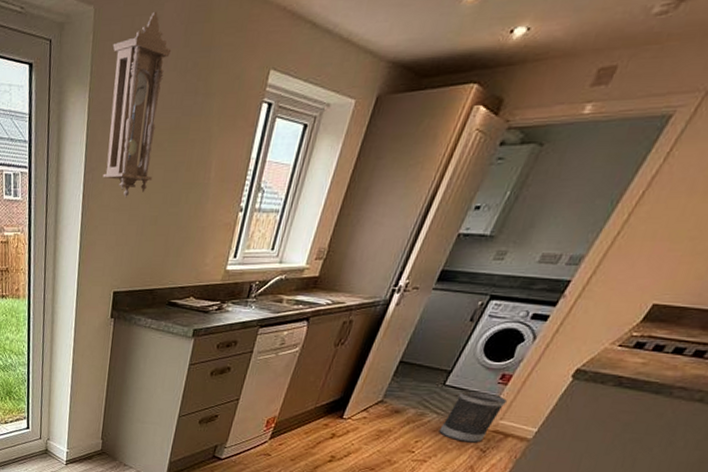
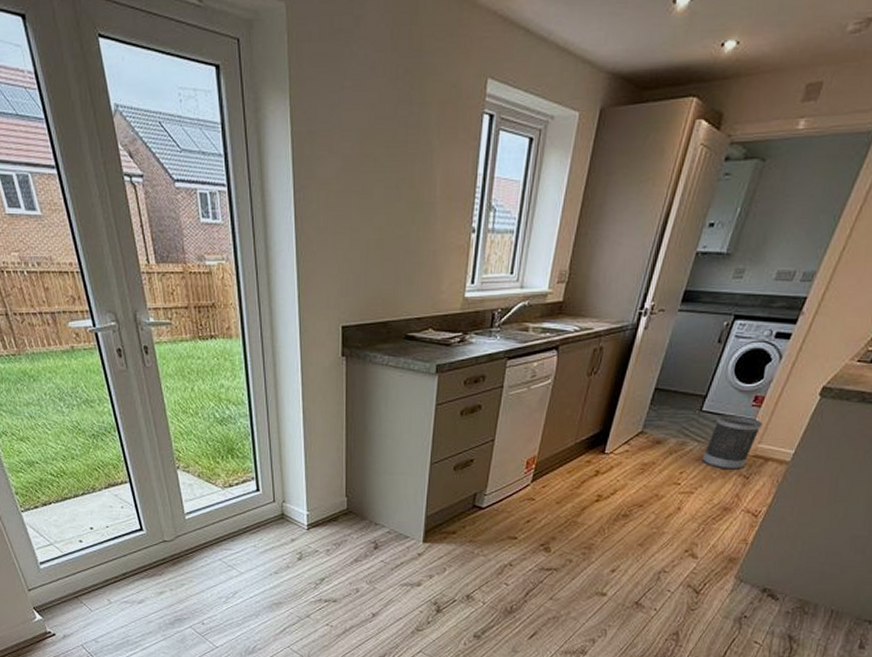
pendulum clock: present [103,11,172,198] -> none [311,10,379,219]

